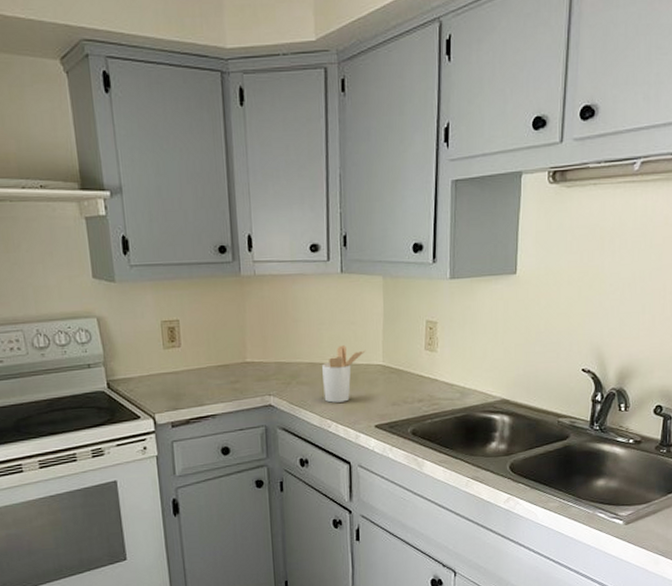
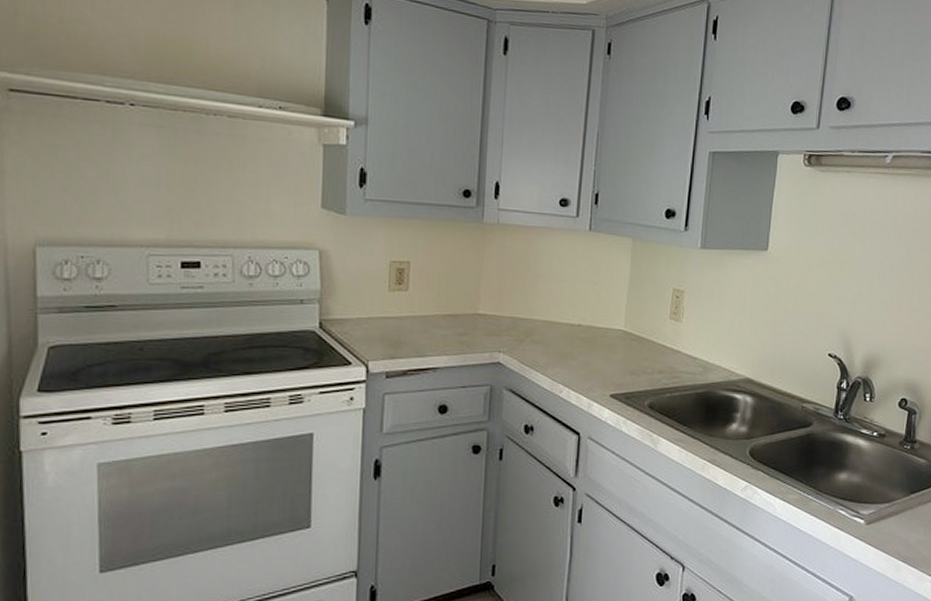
utensil holder: present [322,345,366,403] -> none [558,306,608,366]

